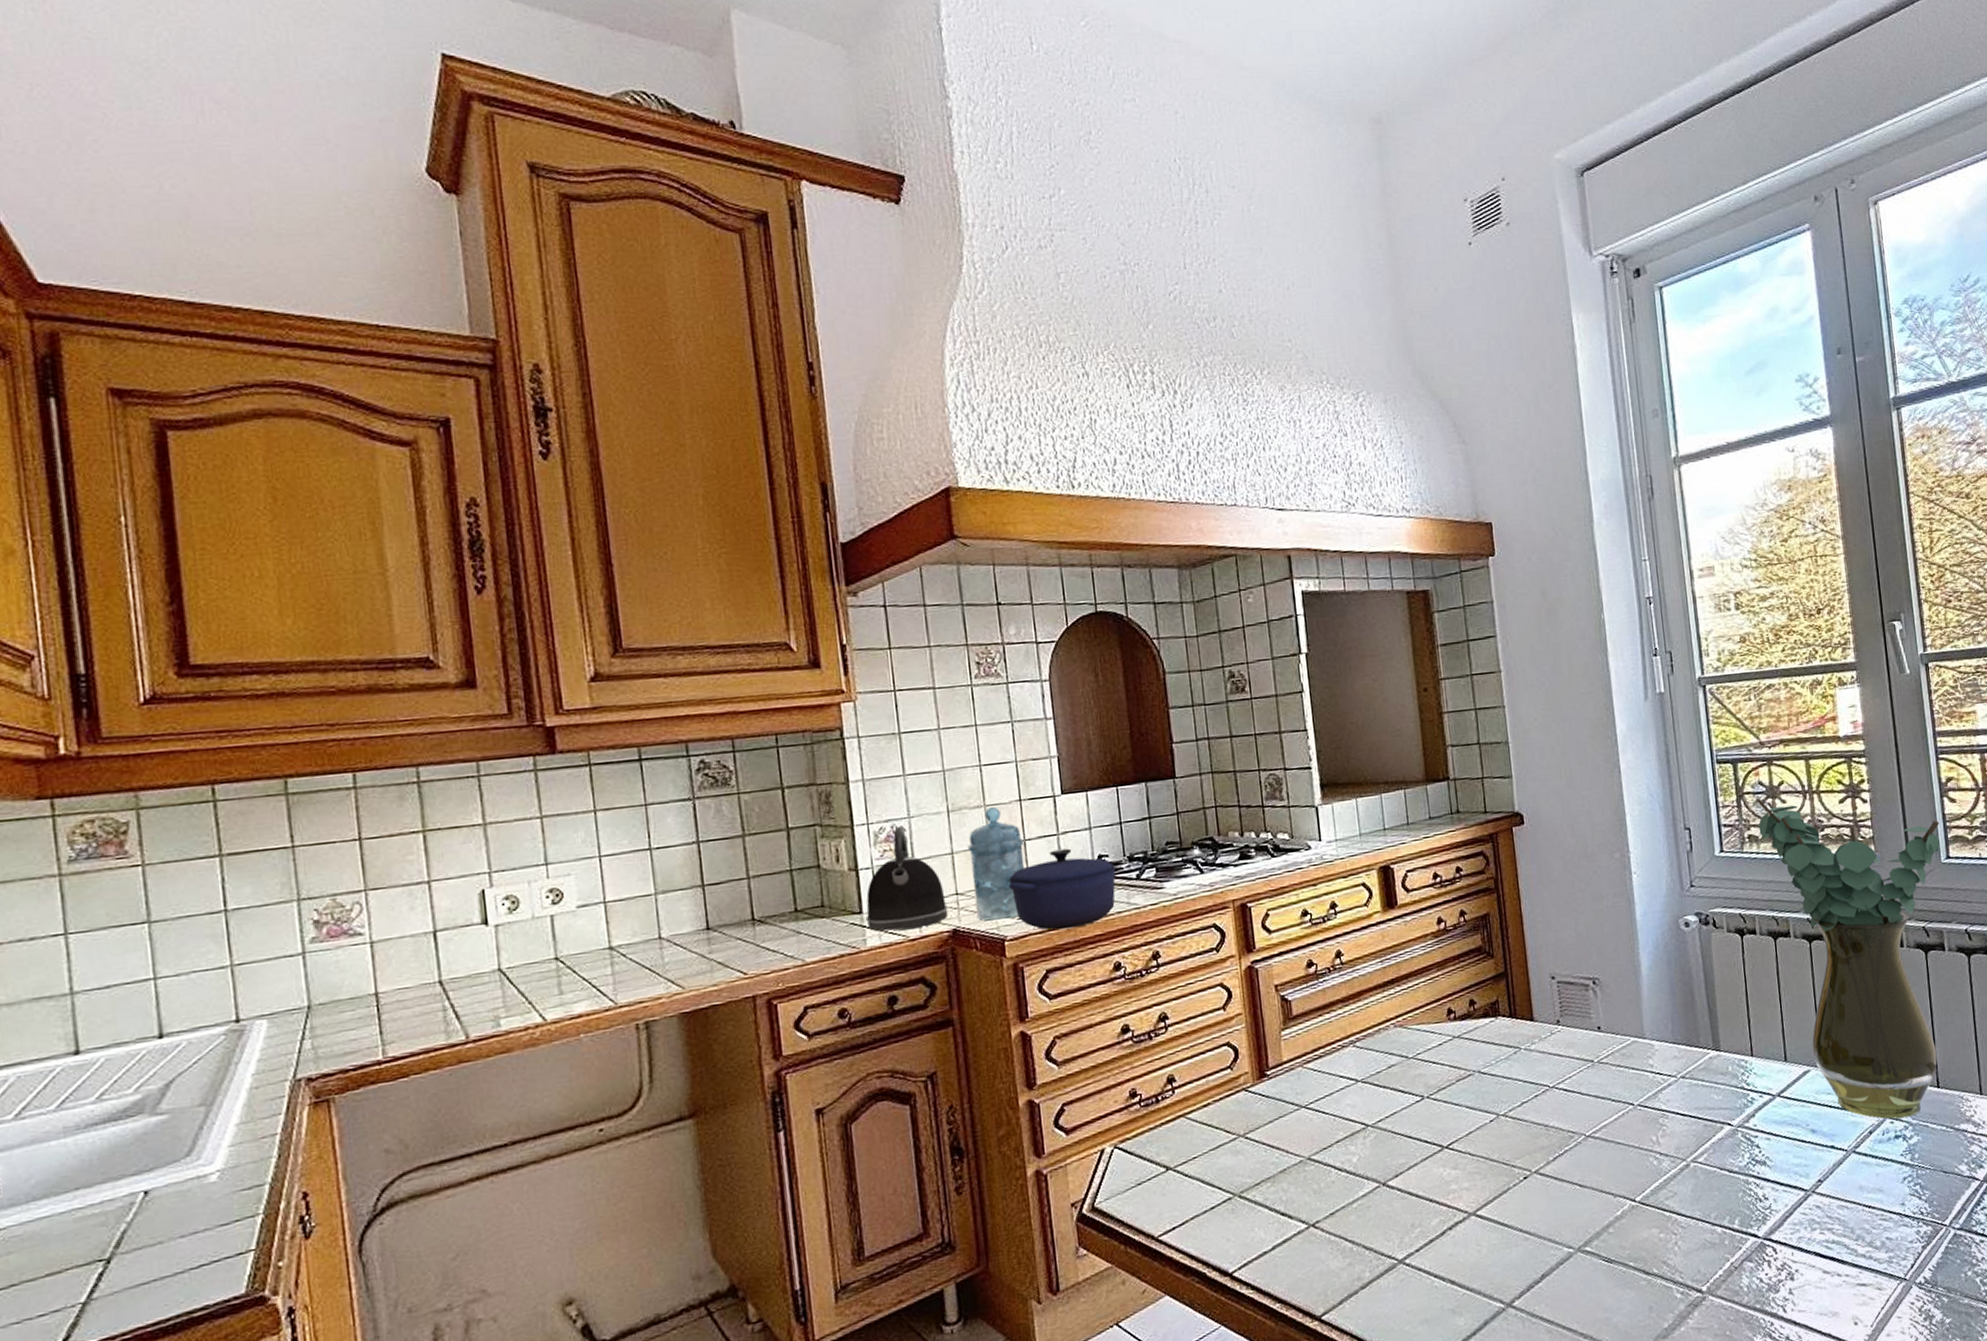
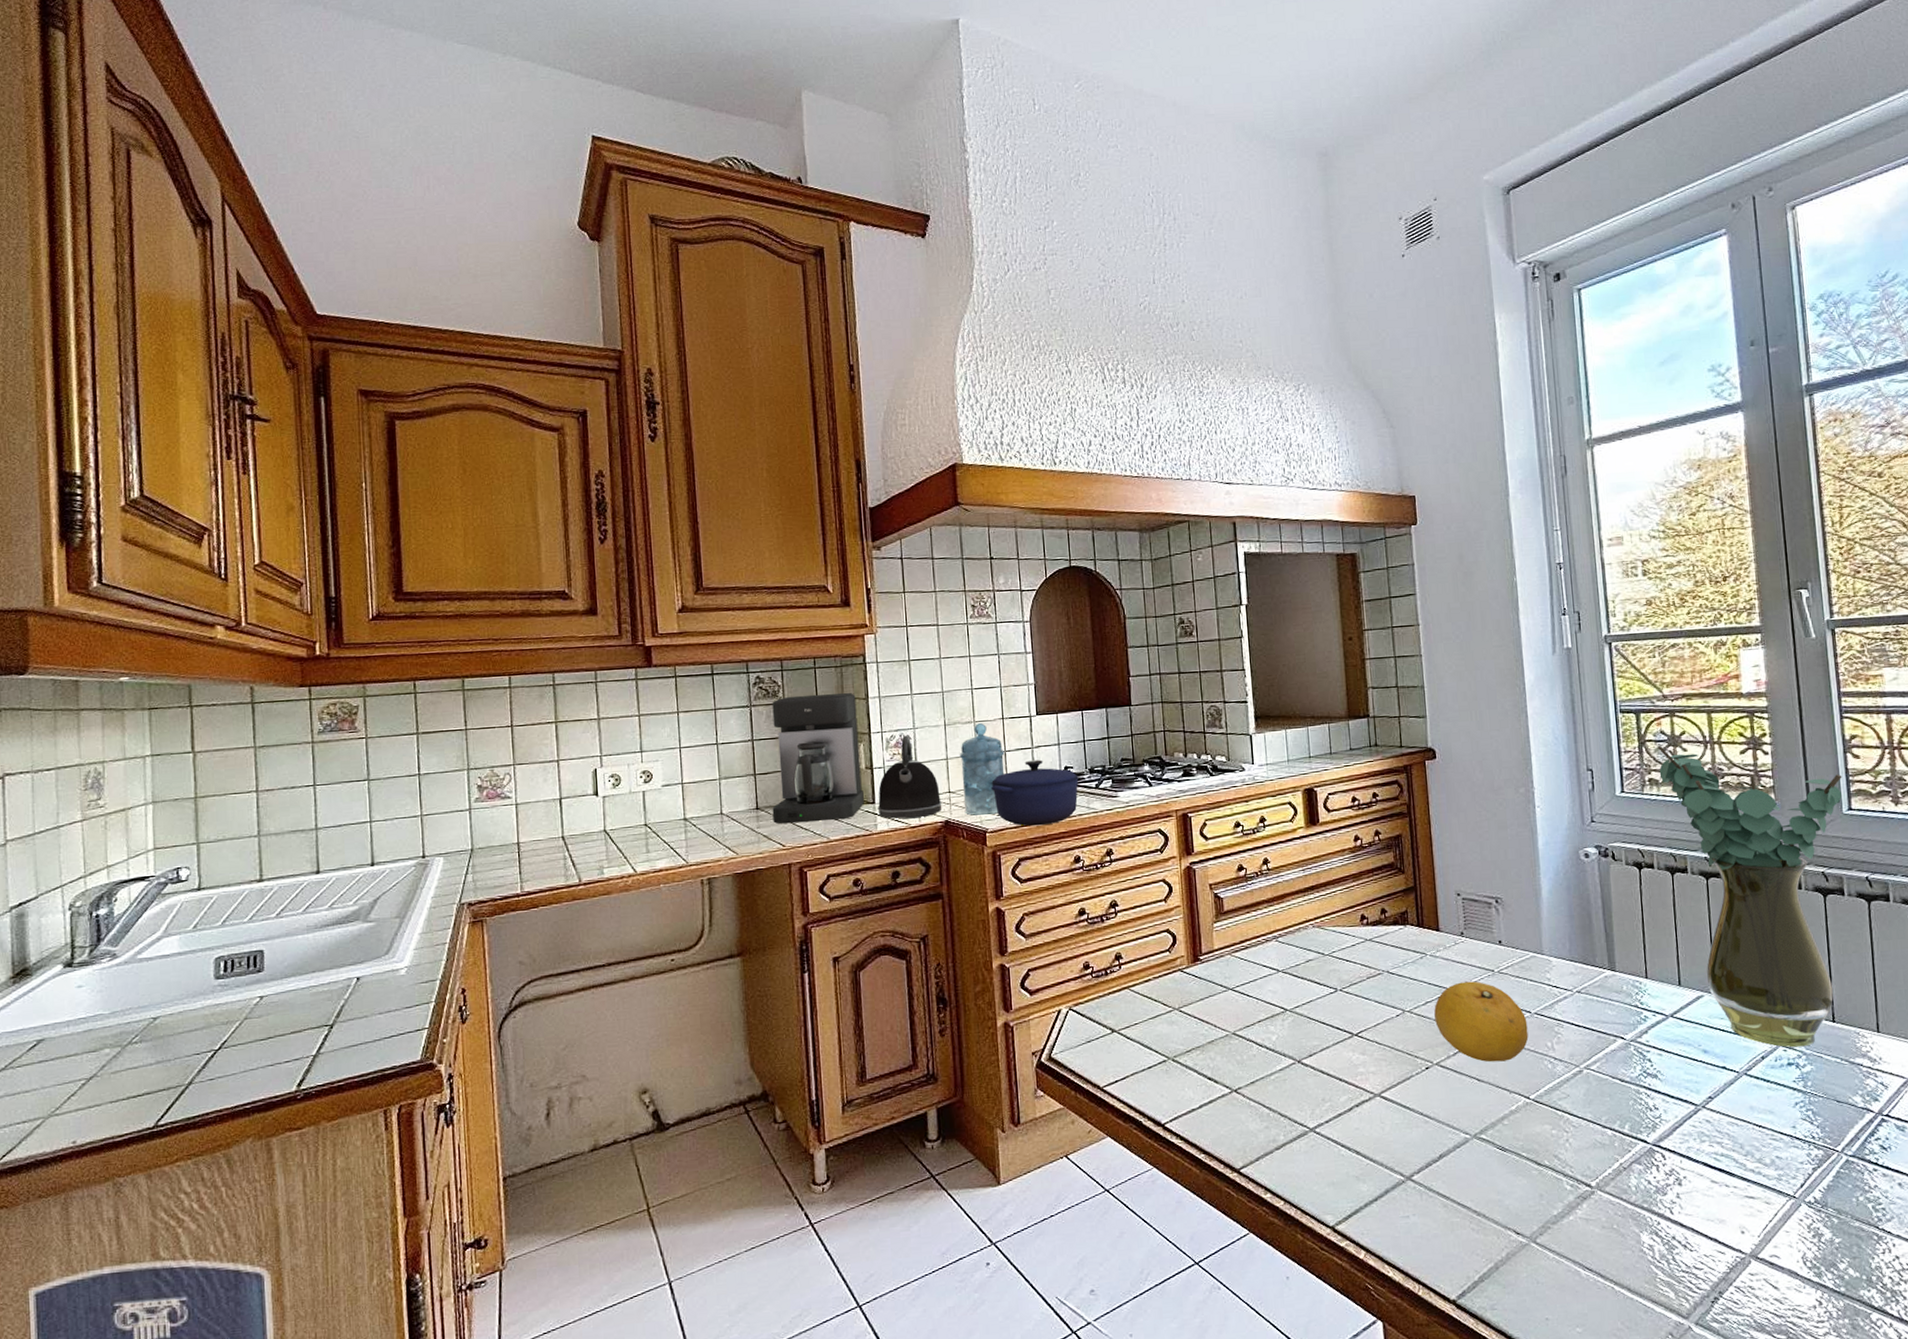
coffee maker: none [722,776,849,947] -> present [772,692,864,824]
fruit: none [1530,1074,1632,1165] -> present [1434,981,1529,1062]

